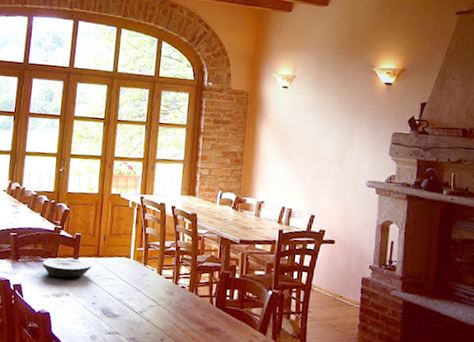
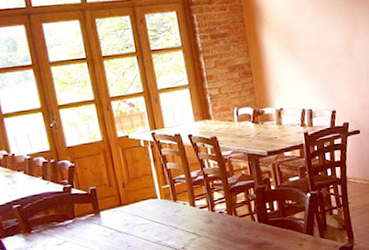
plate: present [42,258,92,278] -> none [60,213,117,239]

